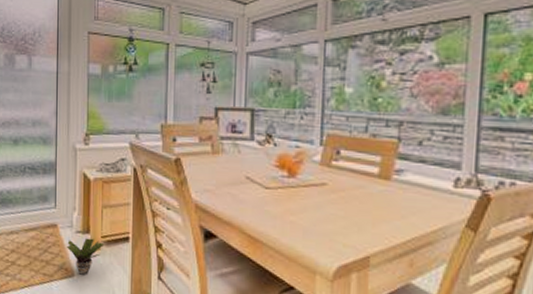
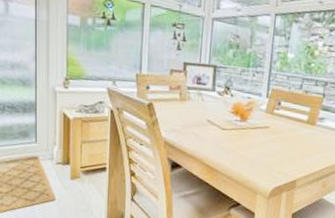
potted plant: present [66,237,105,275] -> none [47,168,84,199]

